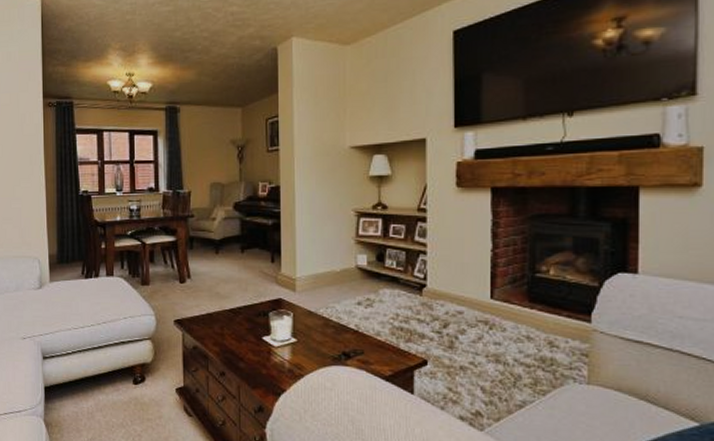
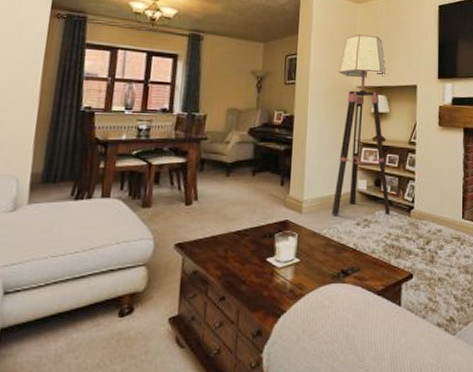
floor lamp: none [327,82,397,293] -> present [331,34,391,215]

